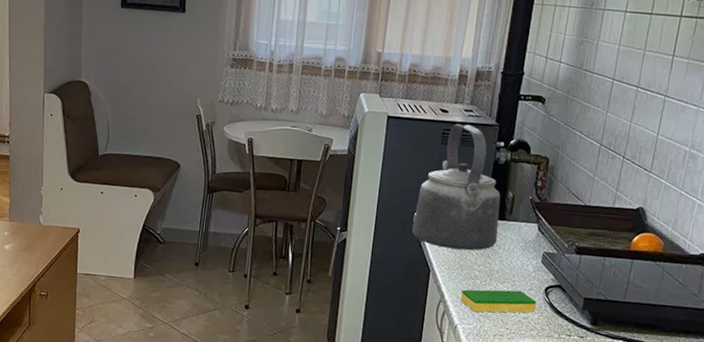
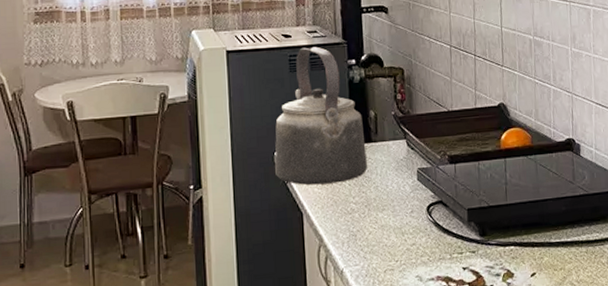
dish sponge: present [460,289,537,313] -> none [341,215,422,250]

